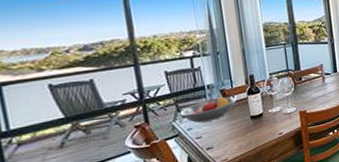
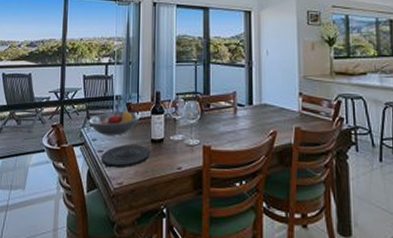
plate: none [201,123,251,149] -> present [102,144,150,168]

